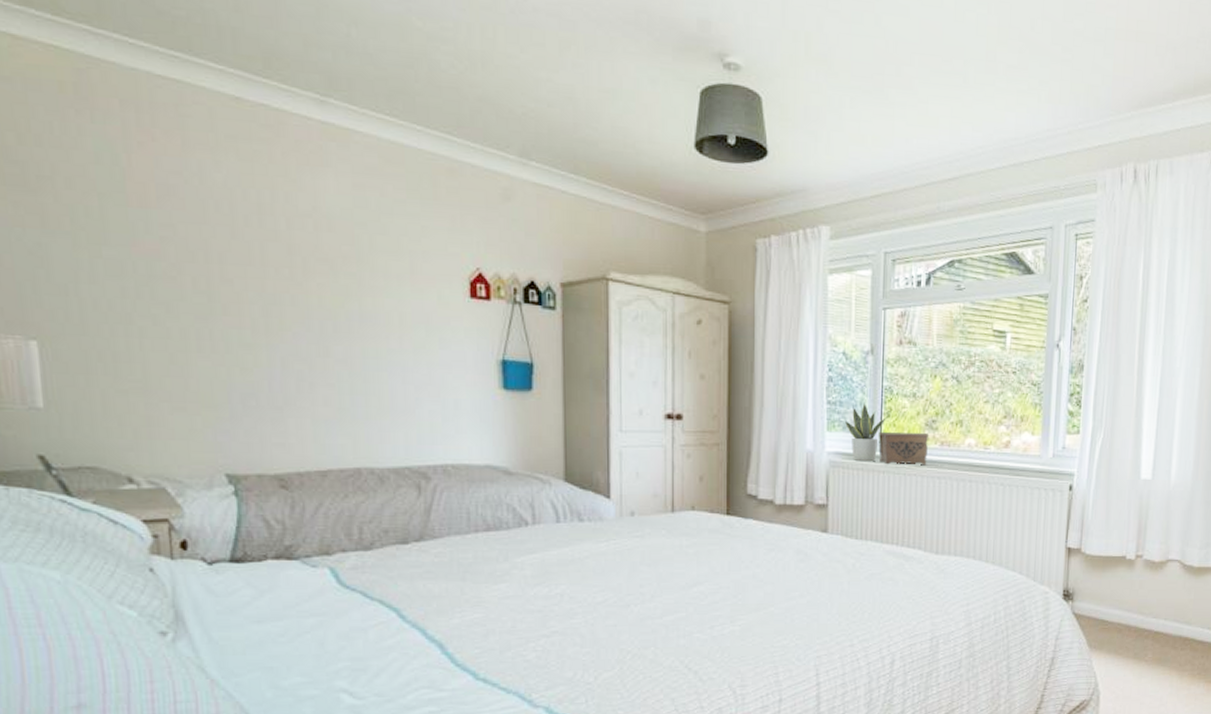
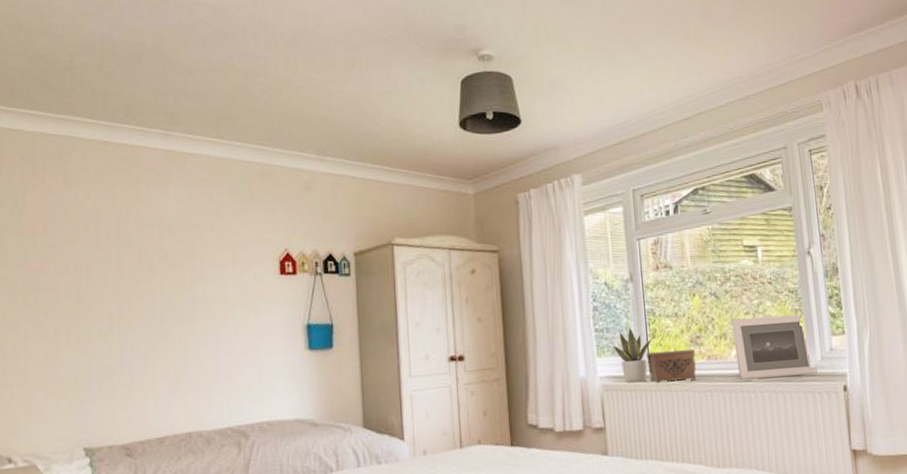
picture frame: none [969,406,1047,472] -> present [731,314,818,381]

